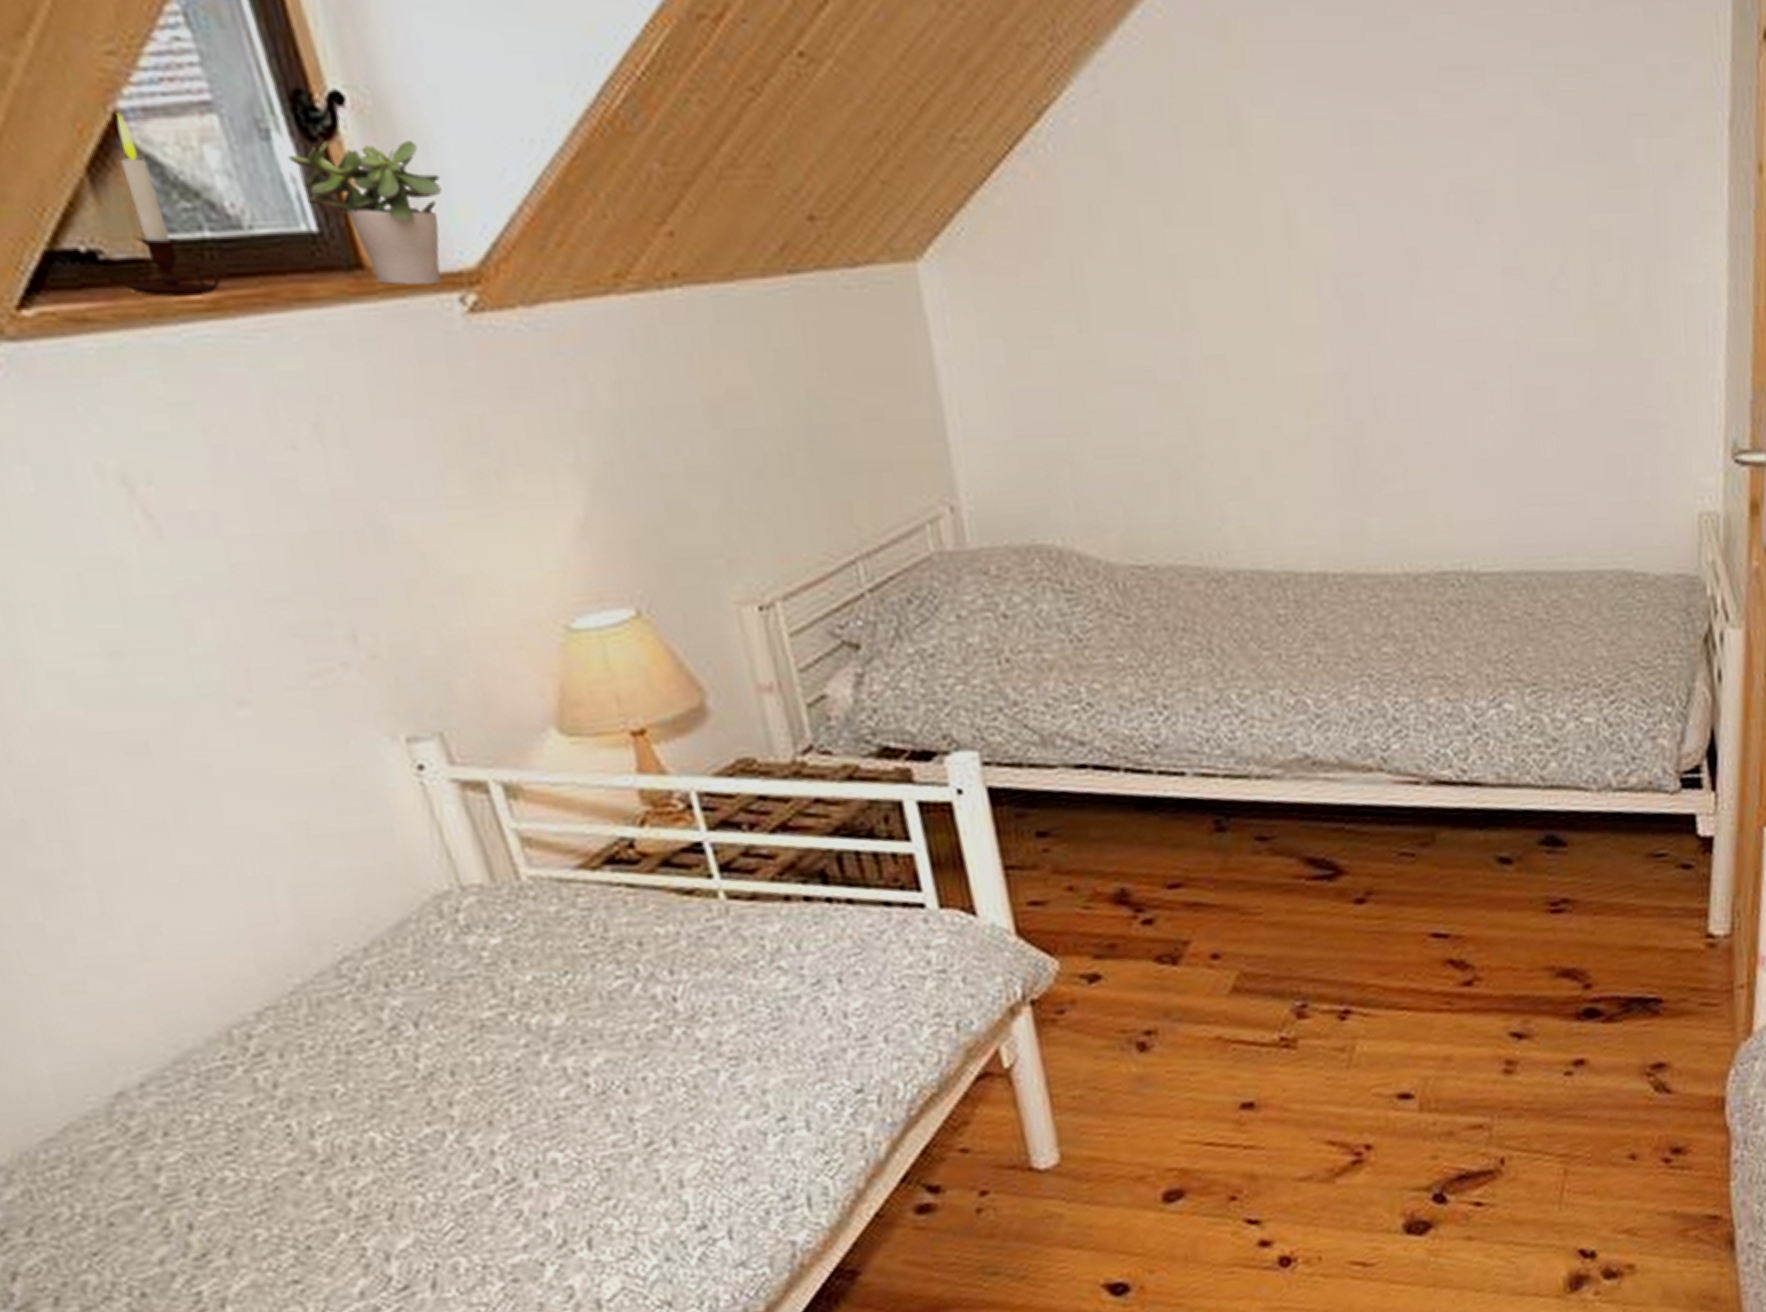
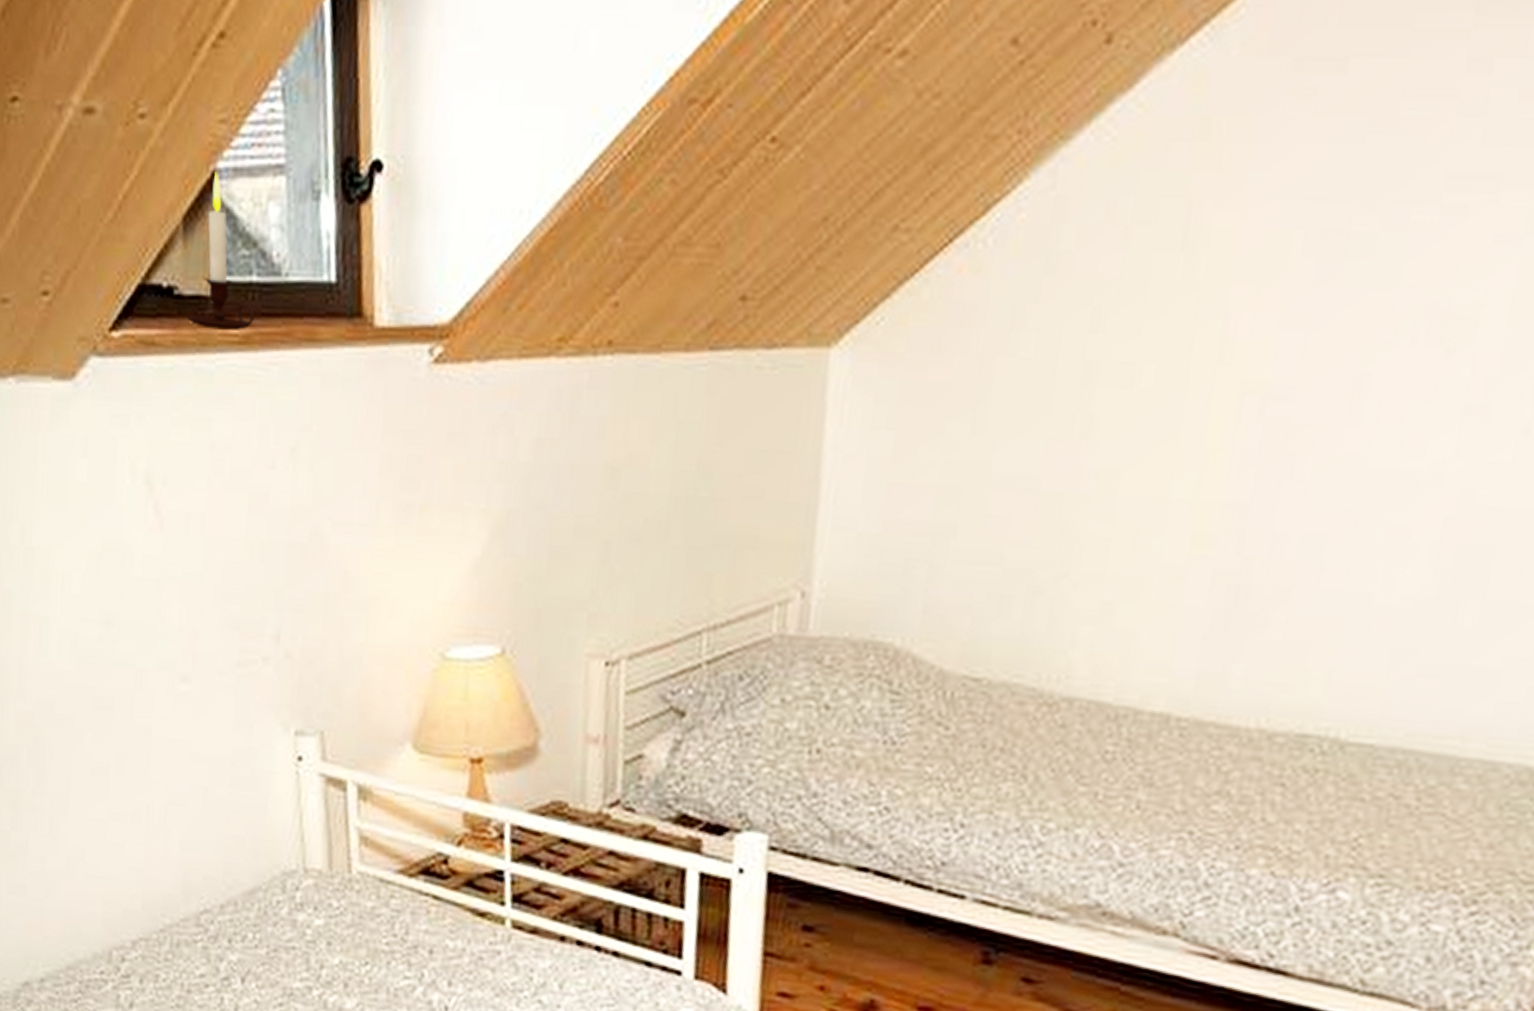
potted plant: present [288,141,443,285] -> none [328,203,440,336]

